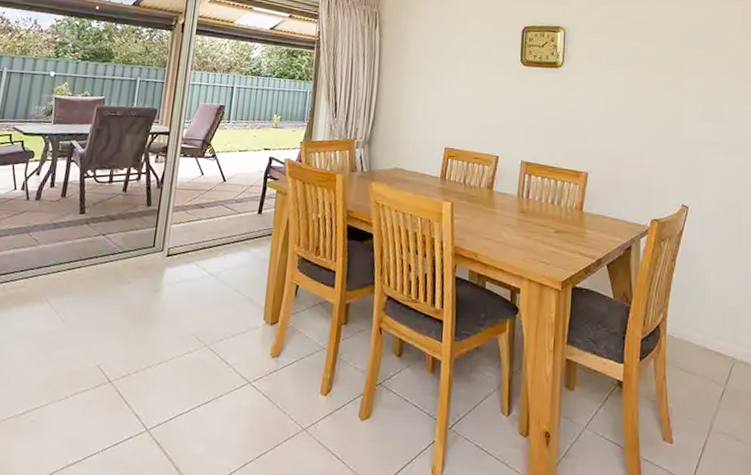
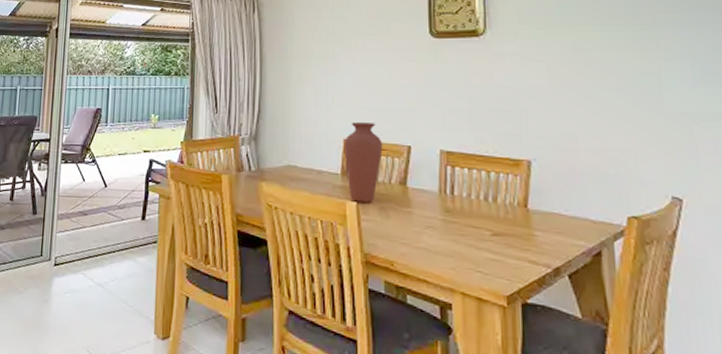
vase: none [444,133,477,203] -> present [343,122,383,203]

